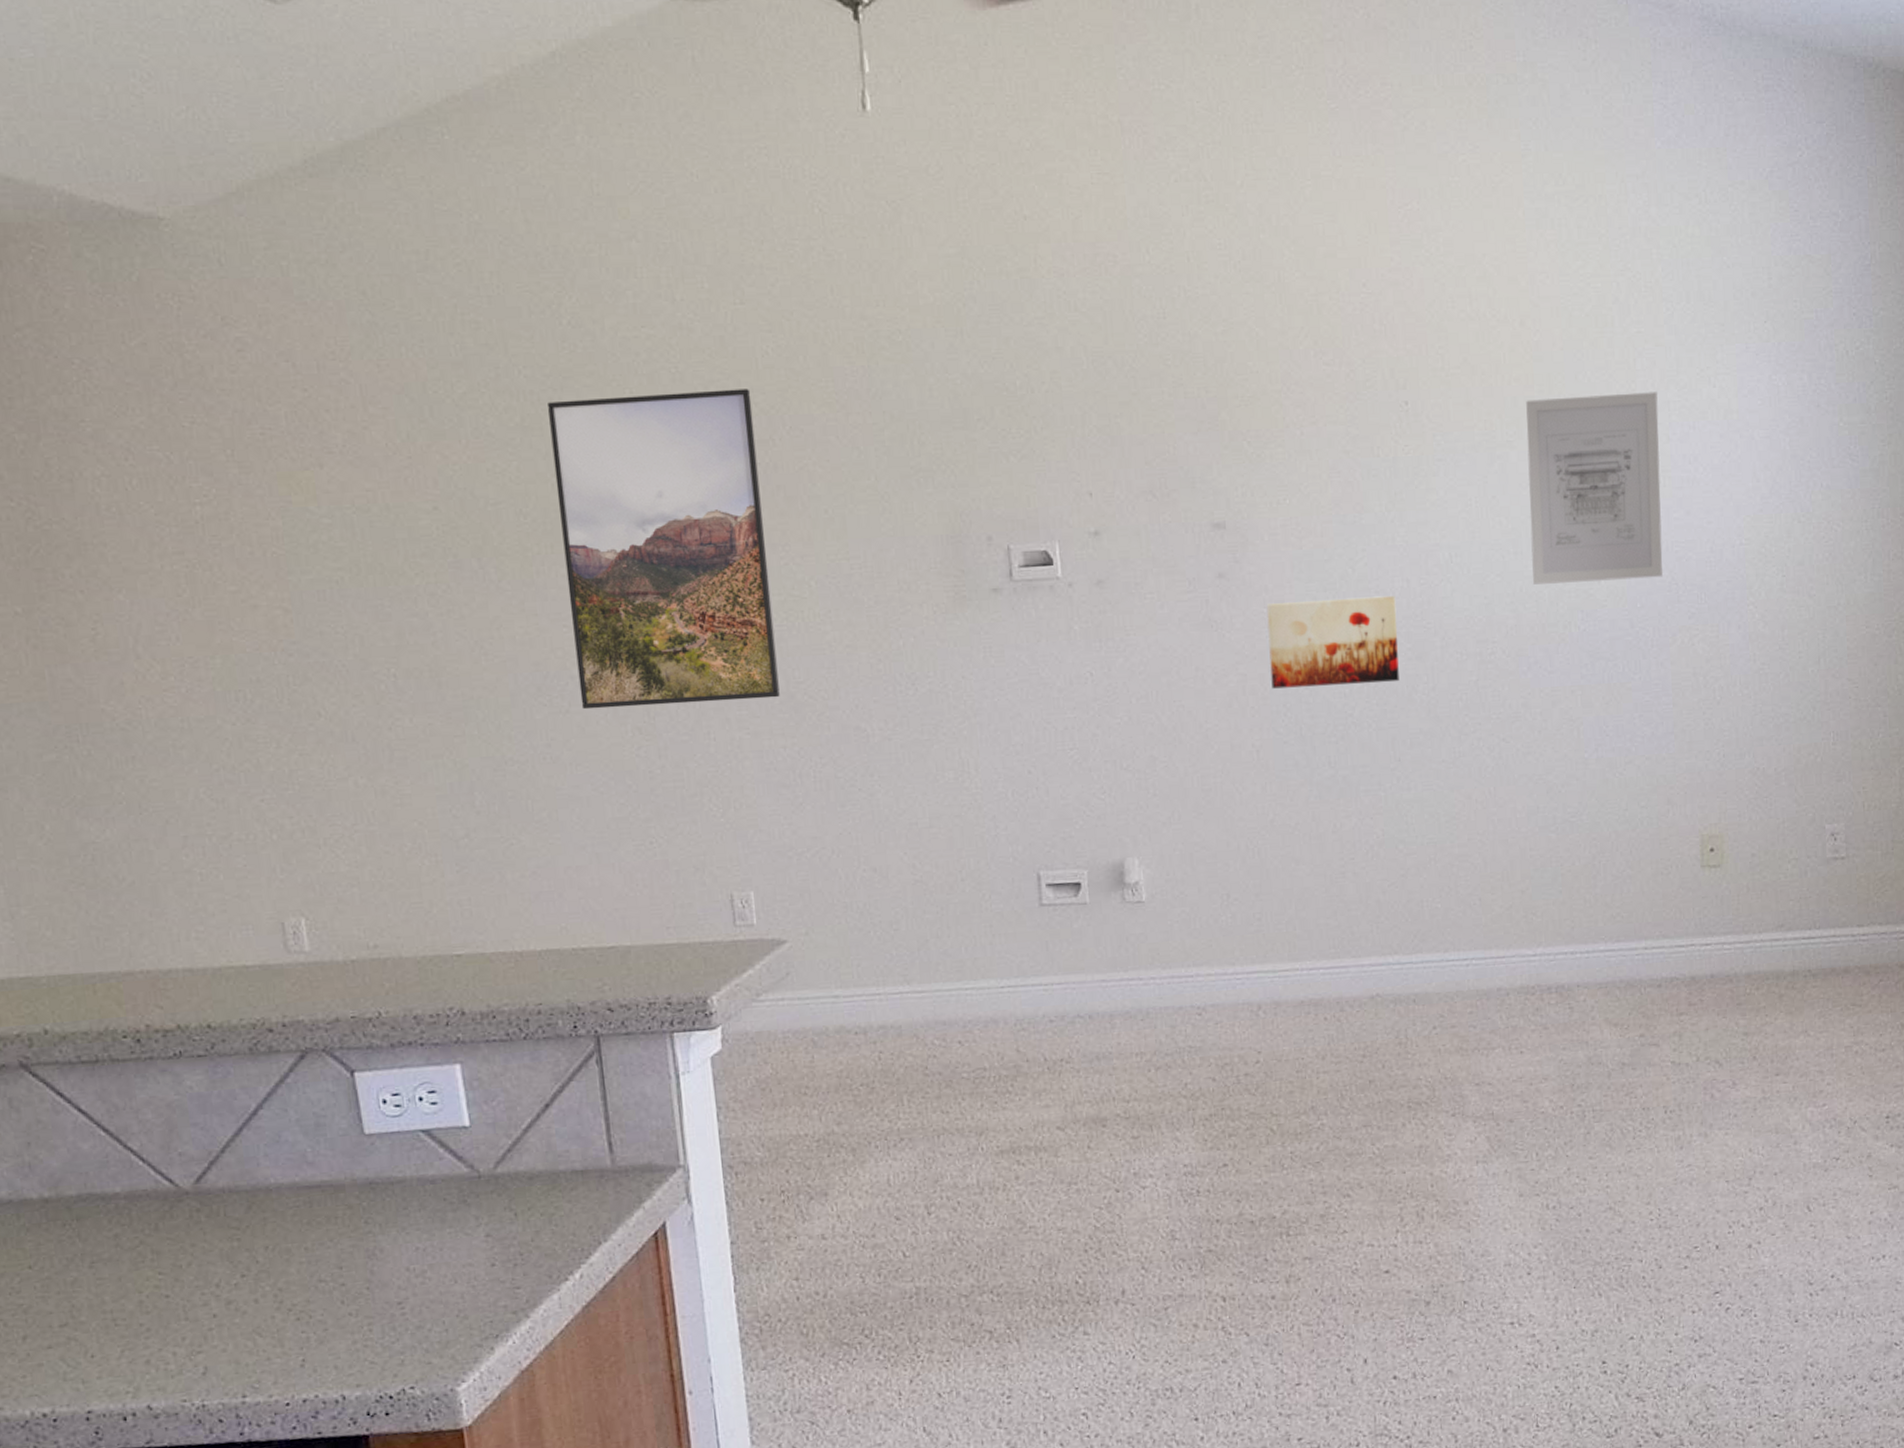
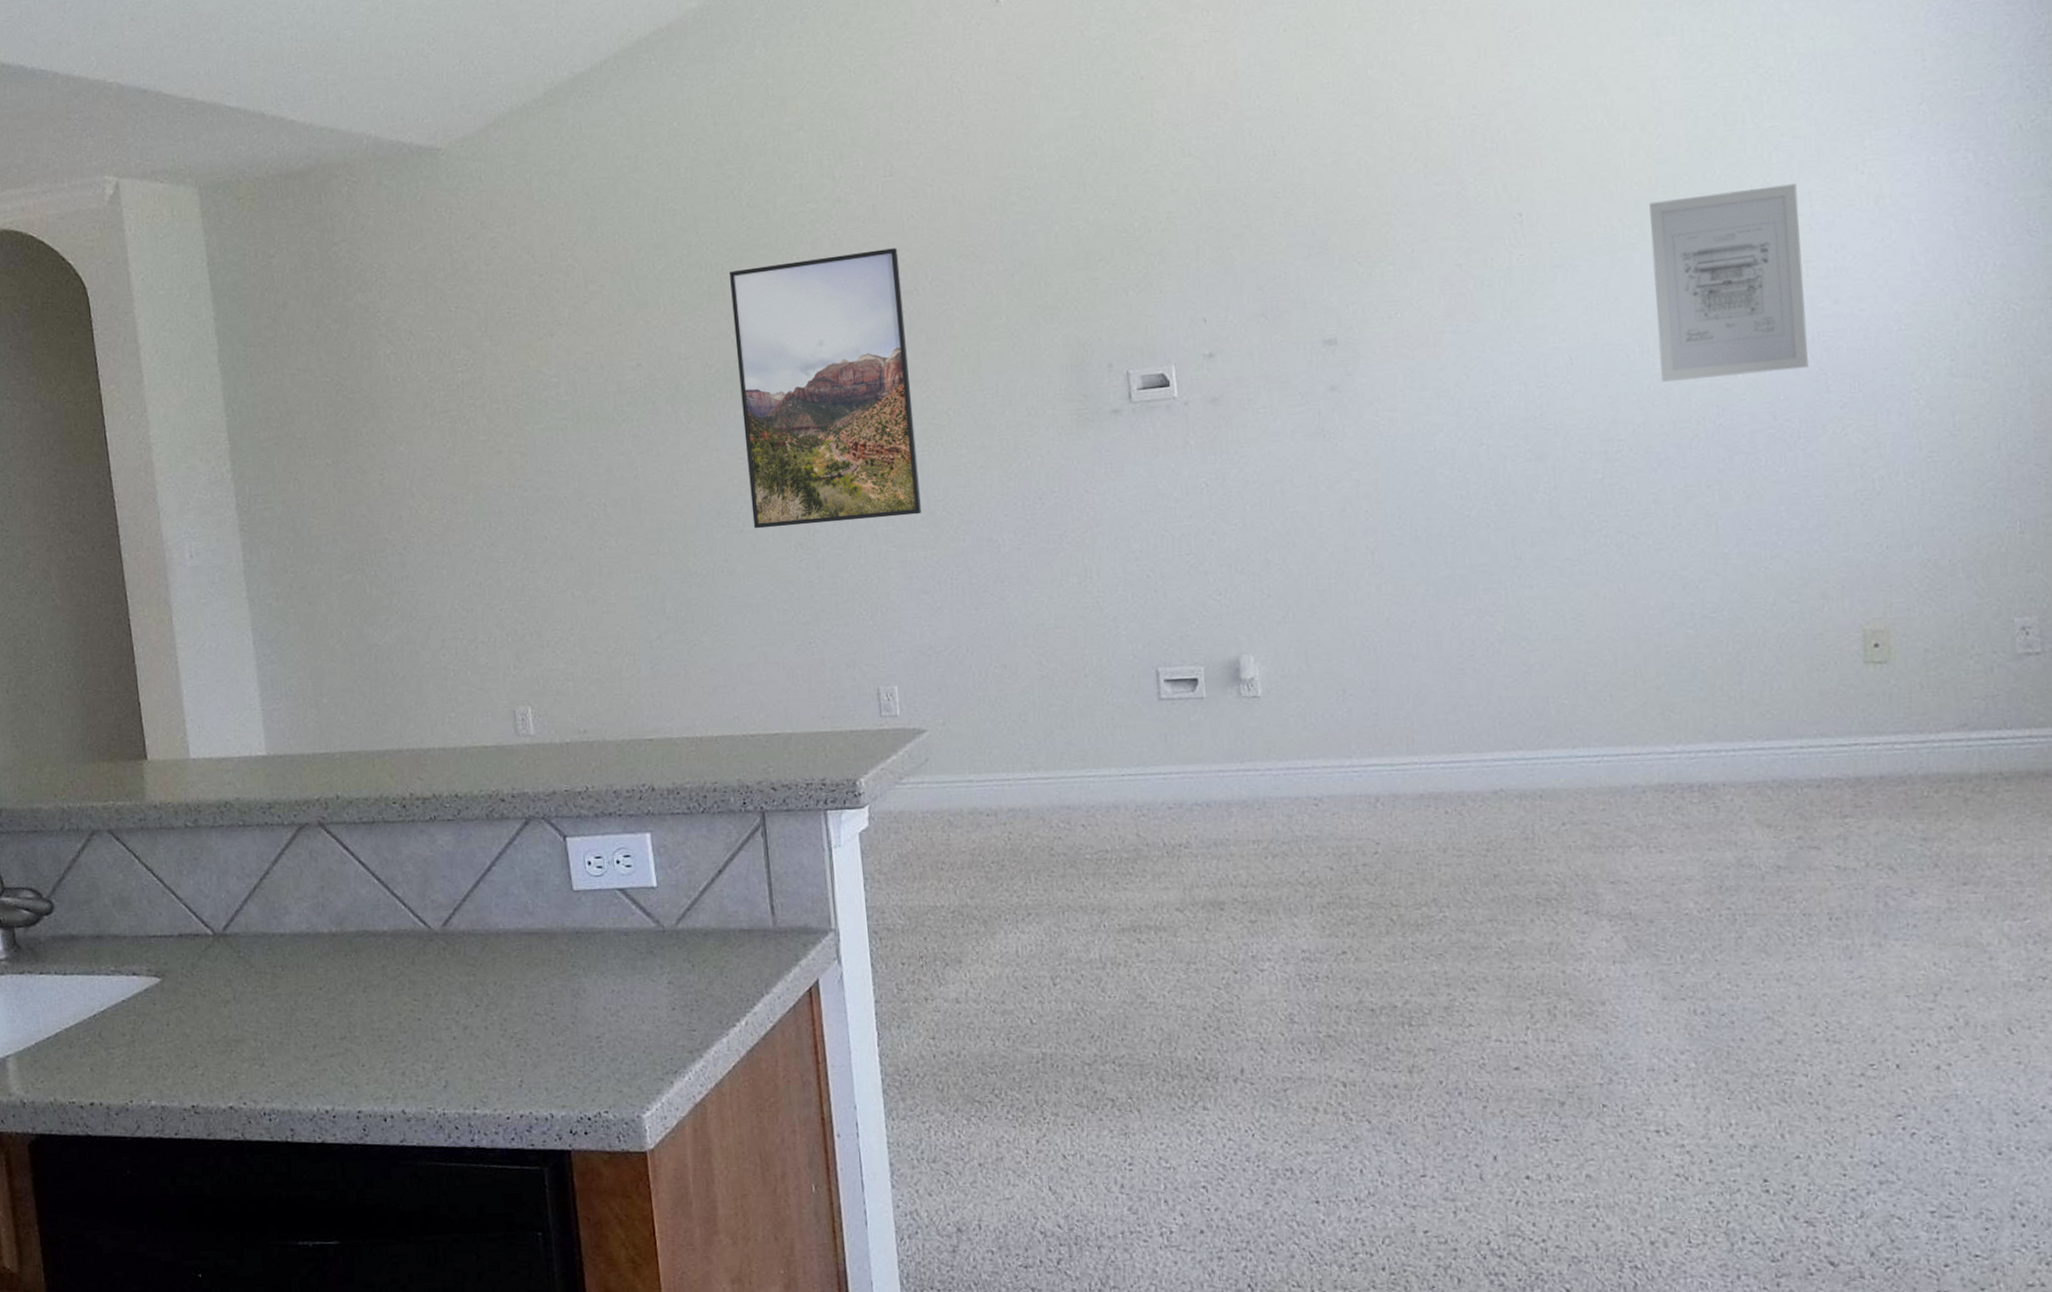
wall art: present [1266,595,1399,689] -> none [1379,399,1519,493]

